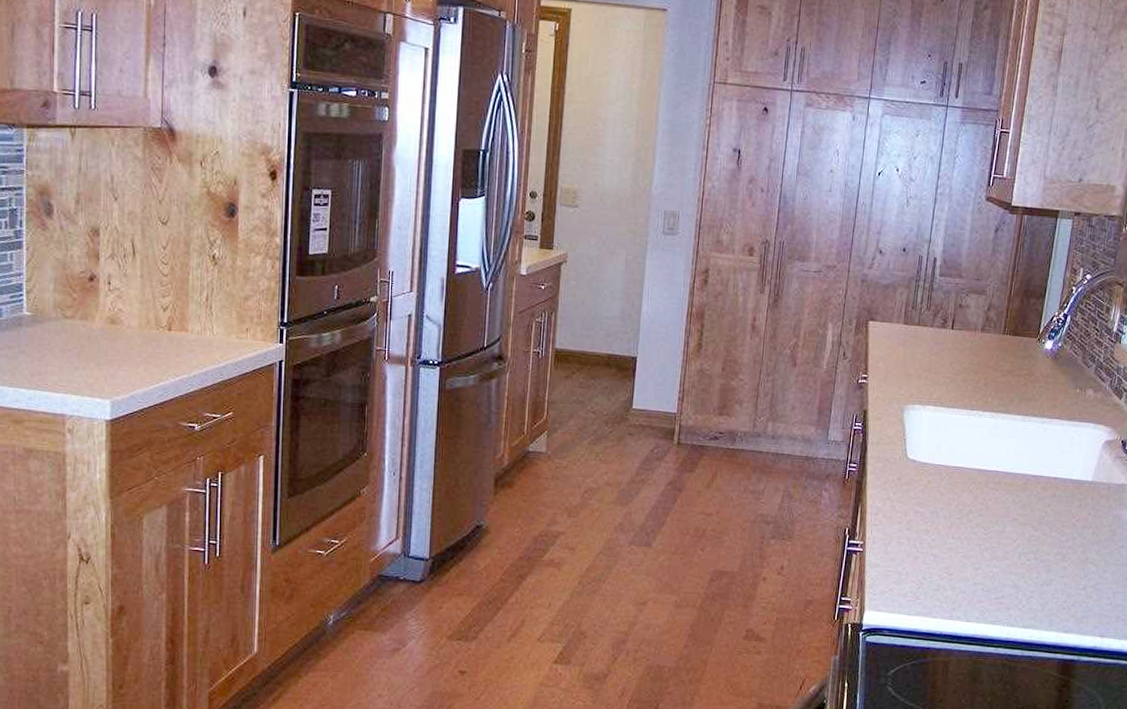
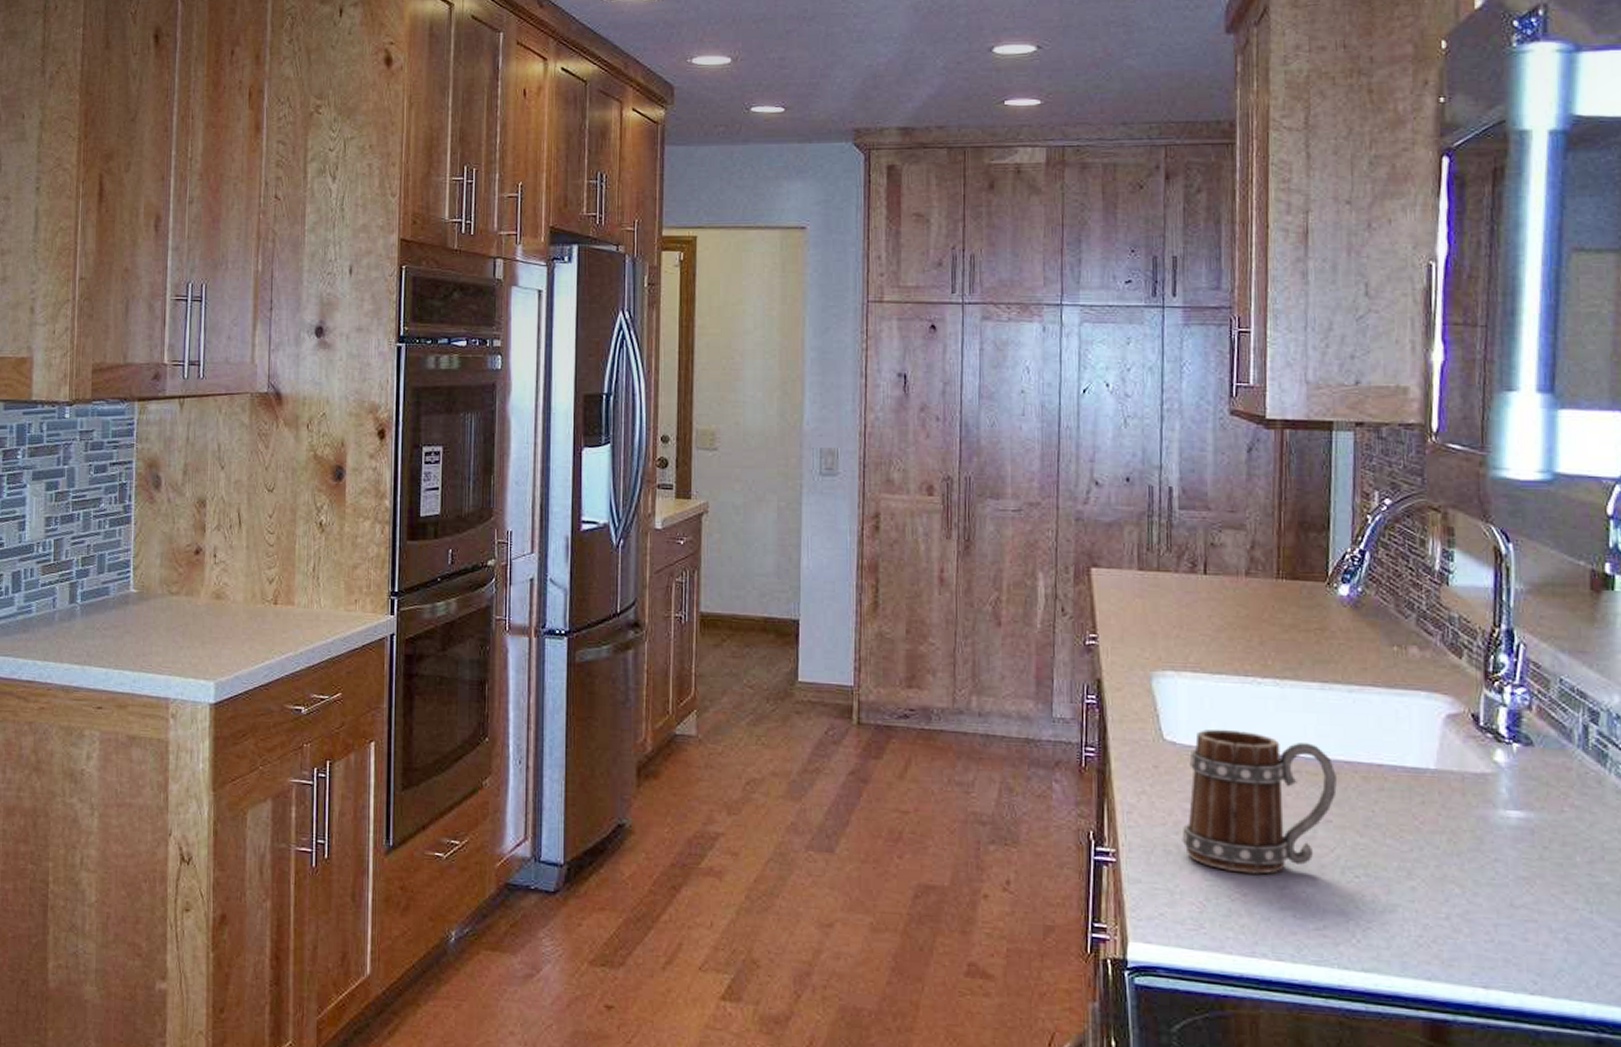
mug: none [911,450,1025,559] -> present [1182,729,1337,874]

